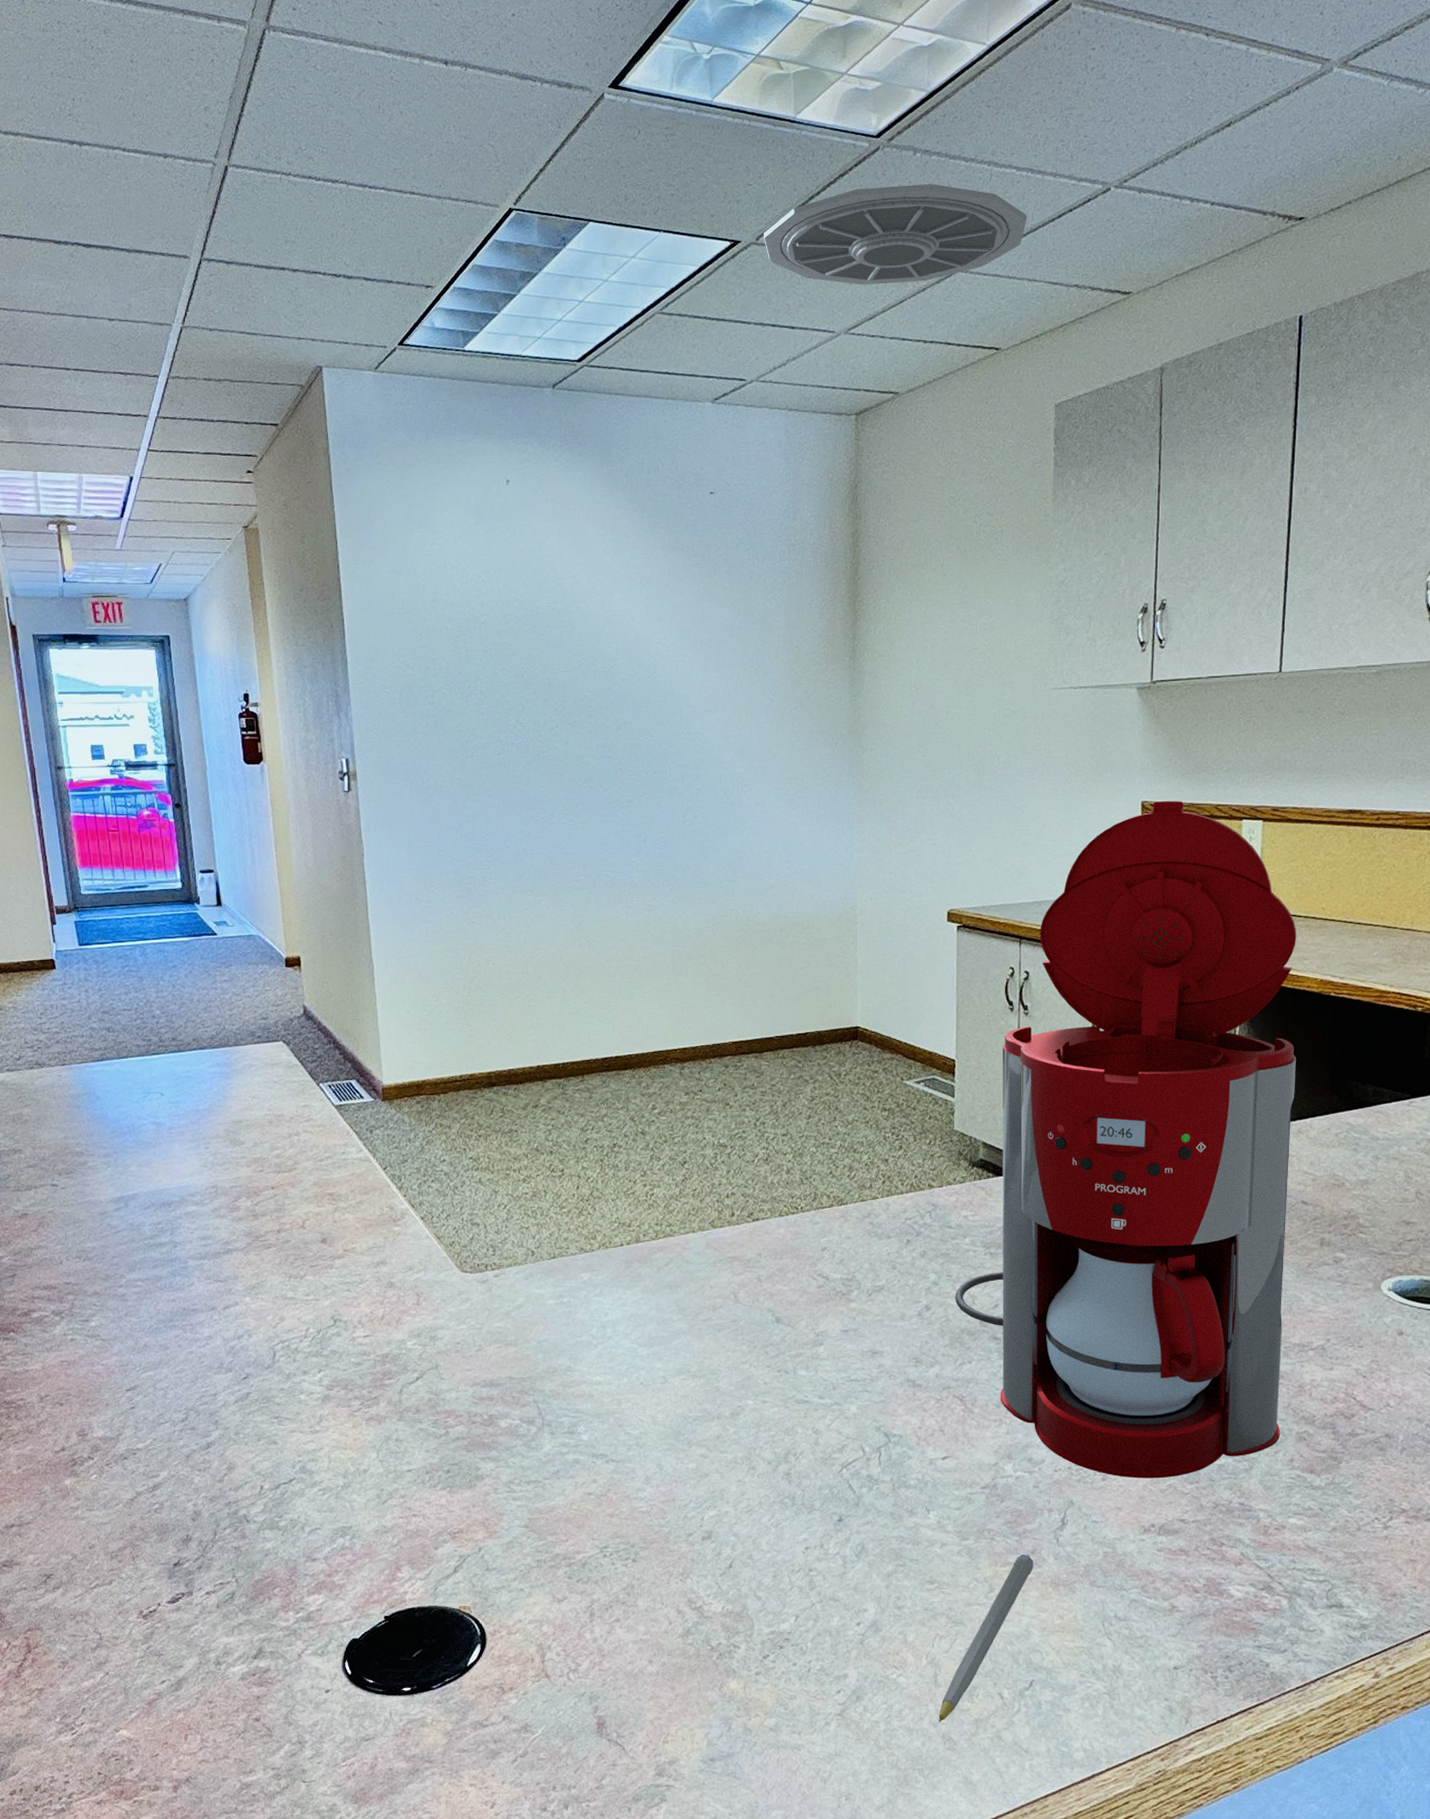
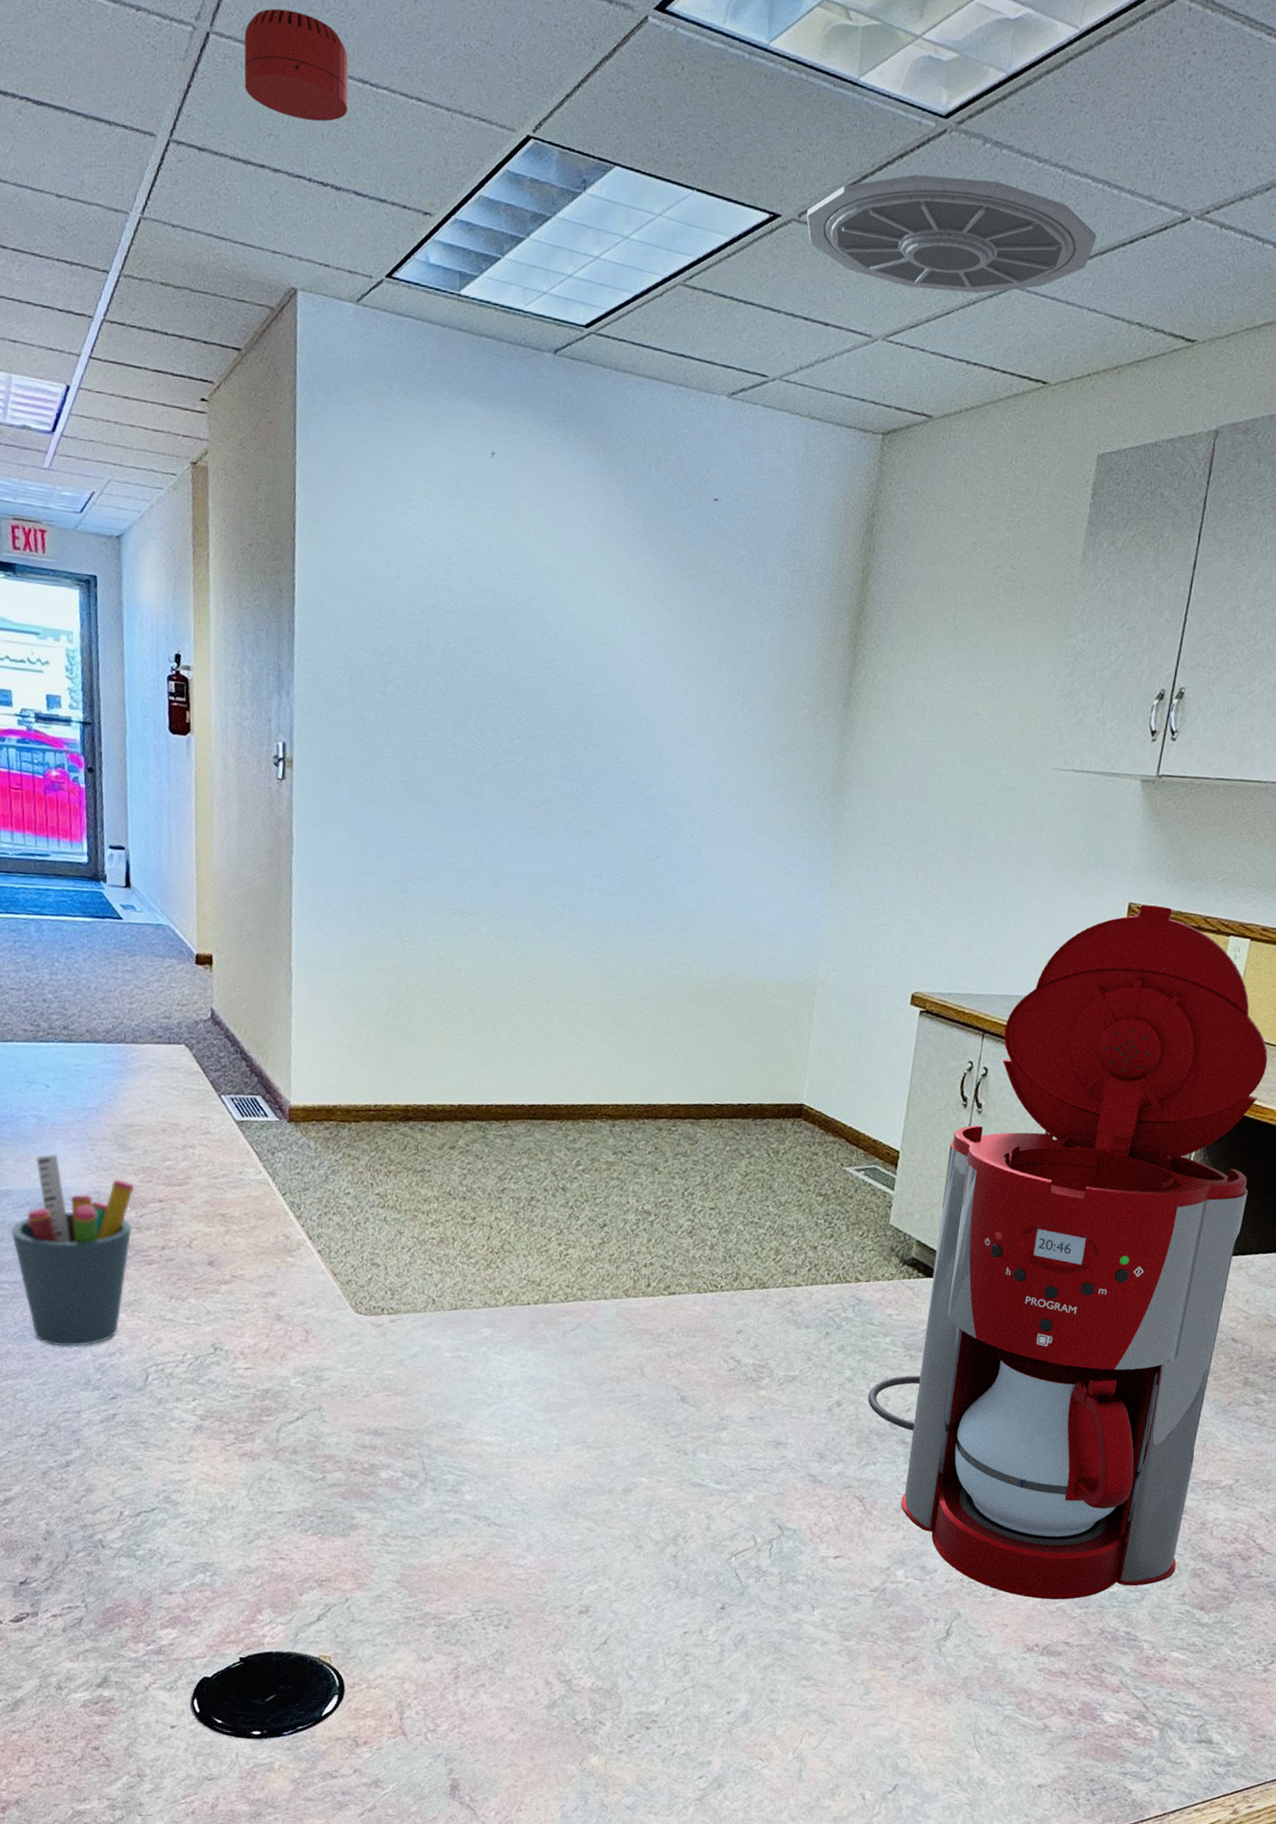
pen holder: none [139,1156,249,1335] -> present [10,1154,135,1347]
smoke detector: none [257,137,351,225] -> present [244,8,349,122]
pen: present [939,1554,1034,1723] -> none [798,1660,913,1817]

